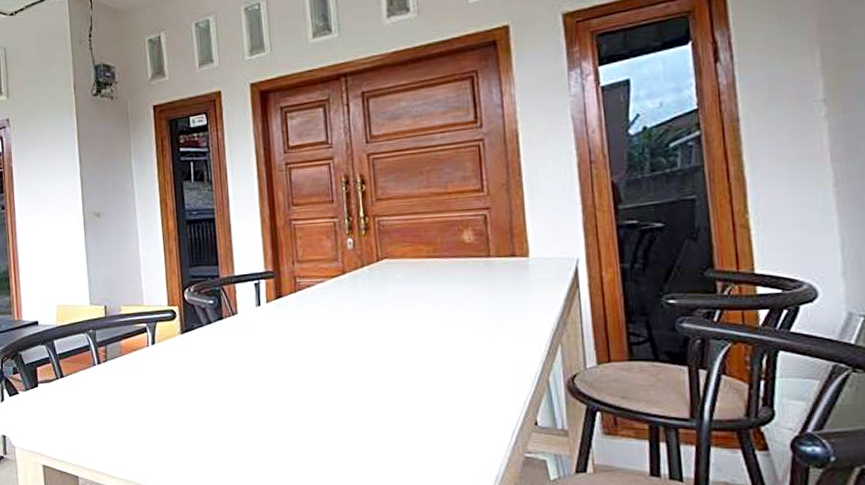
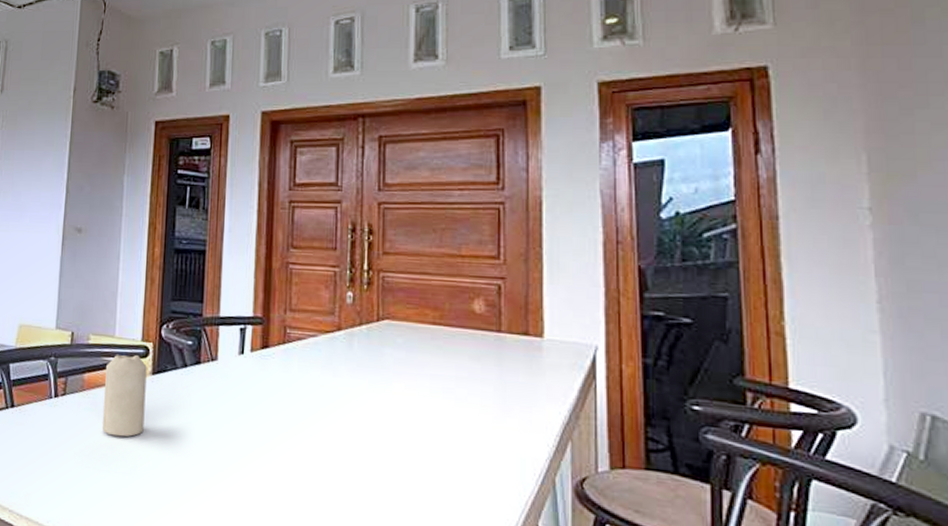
candle: none [139,319,180,391] -> present [102,354,147,437]

